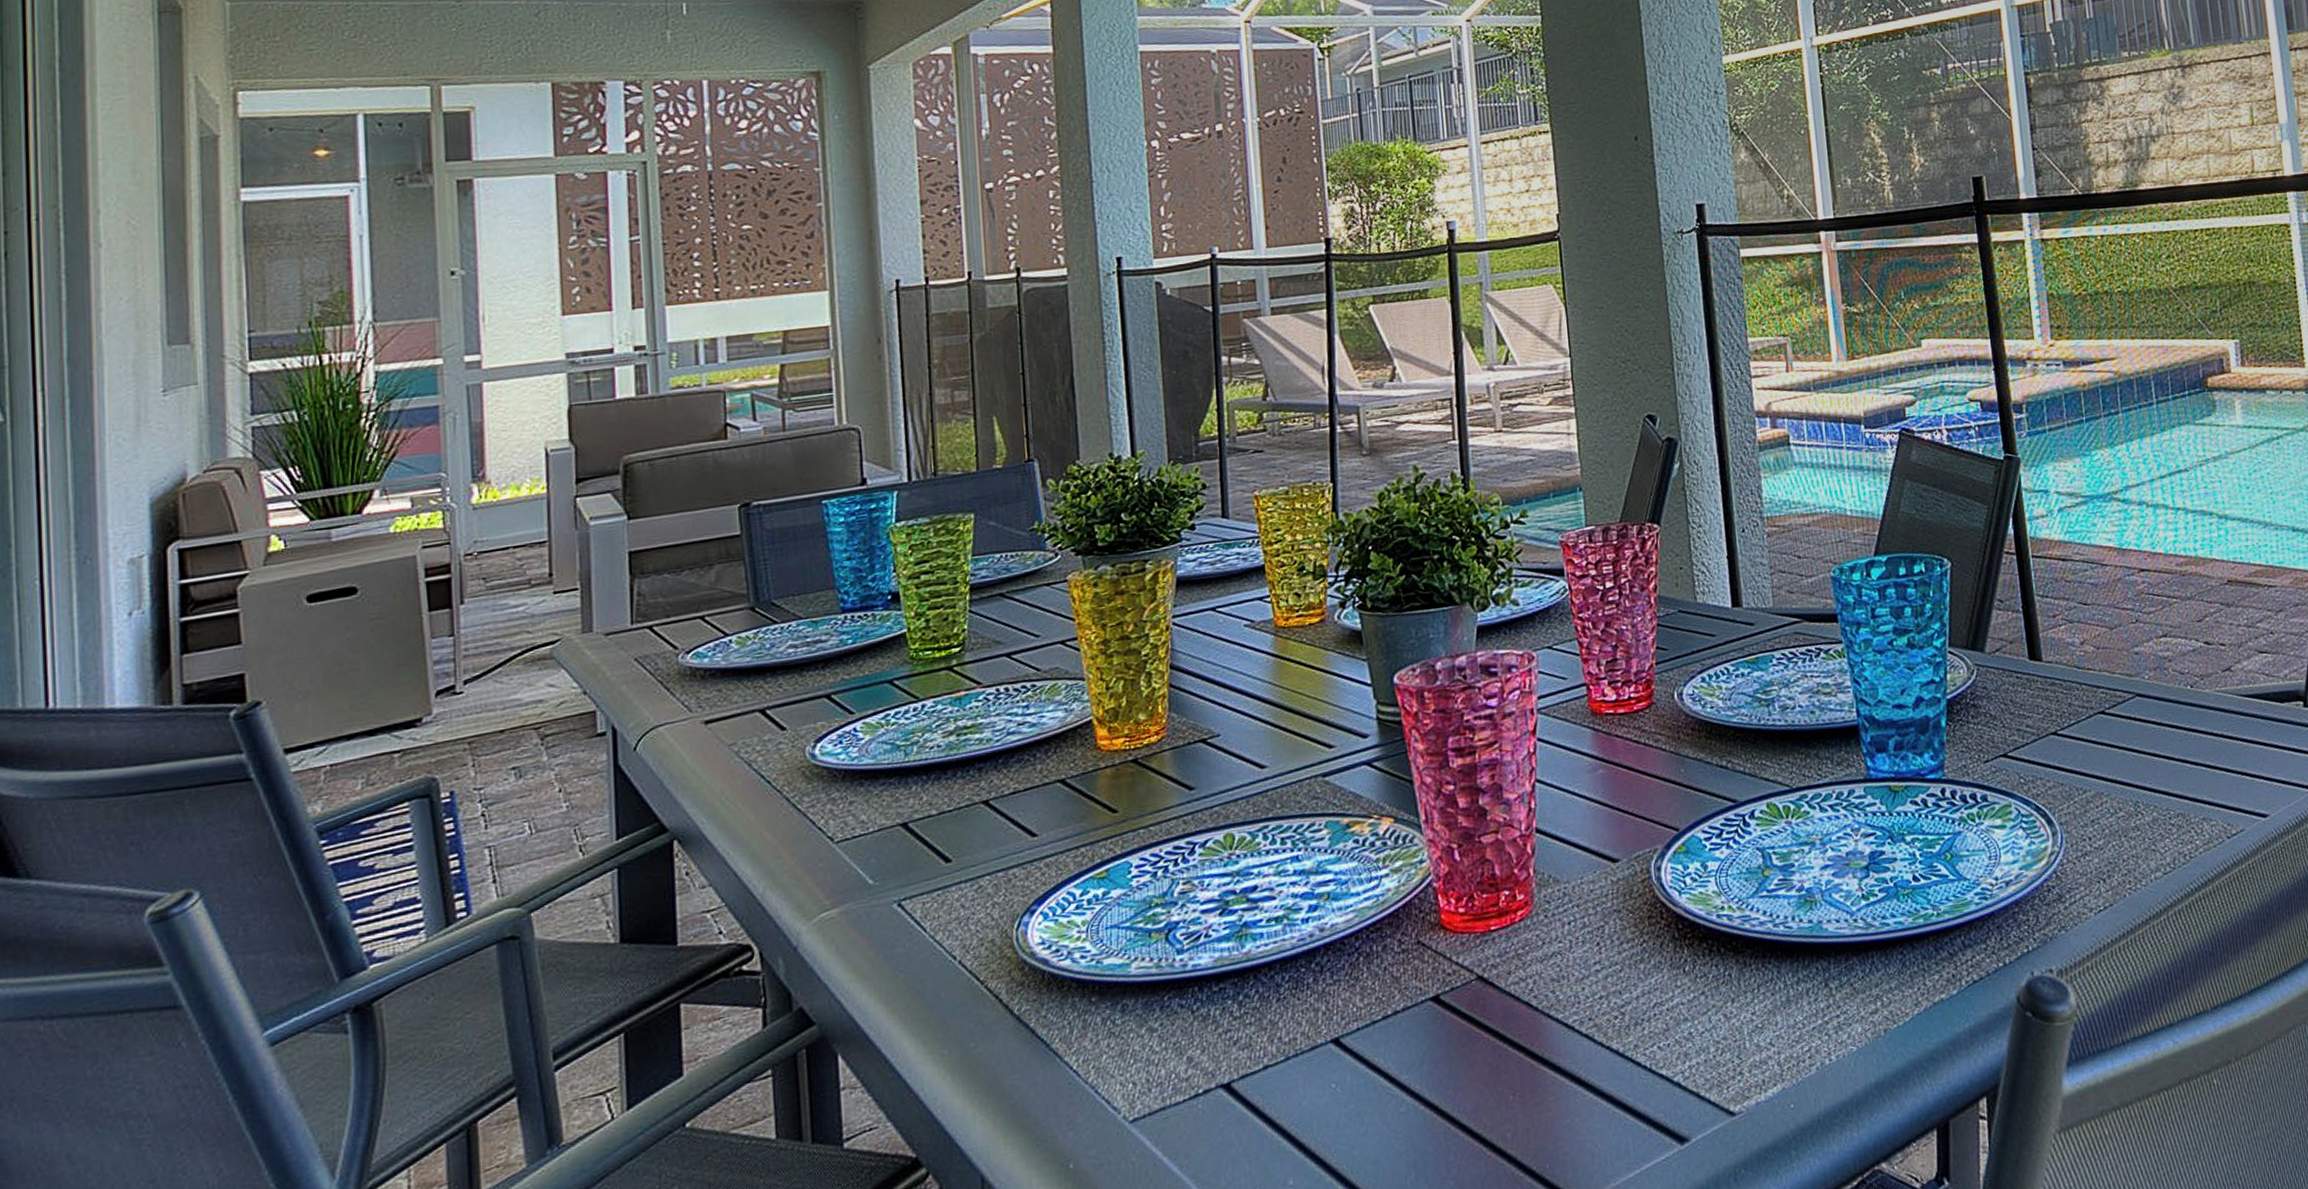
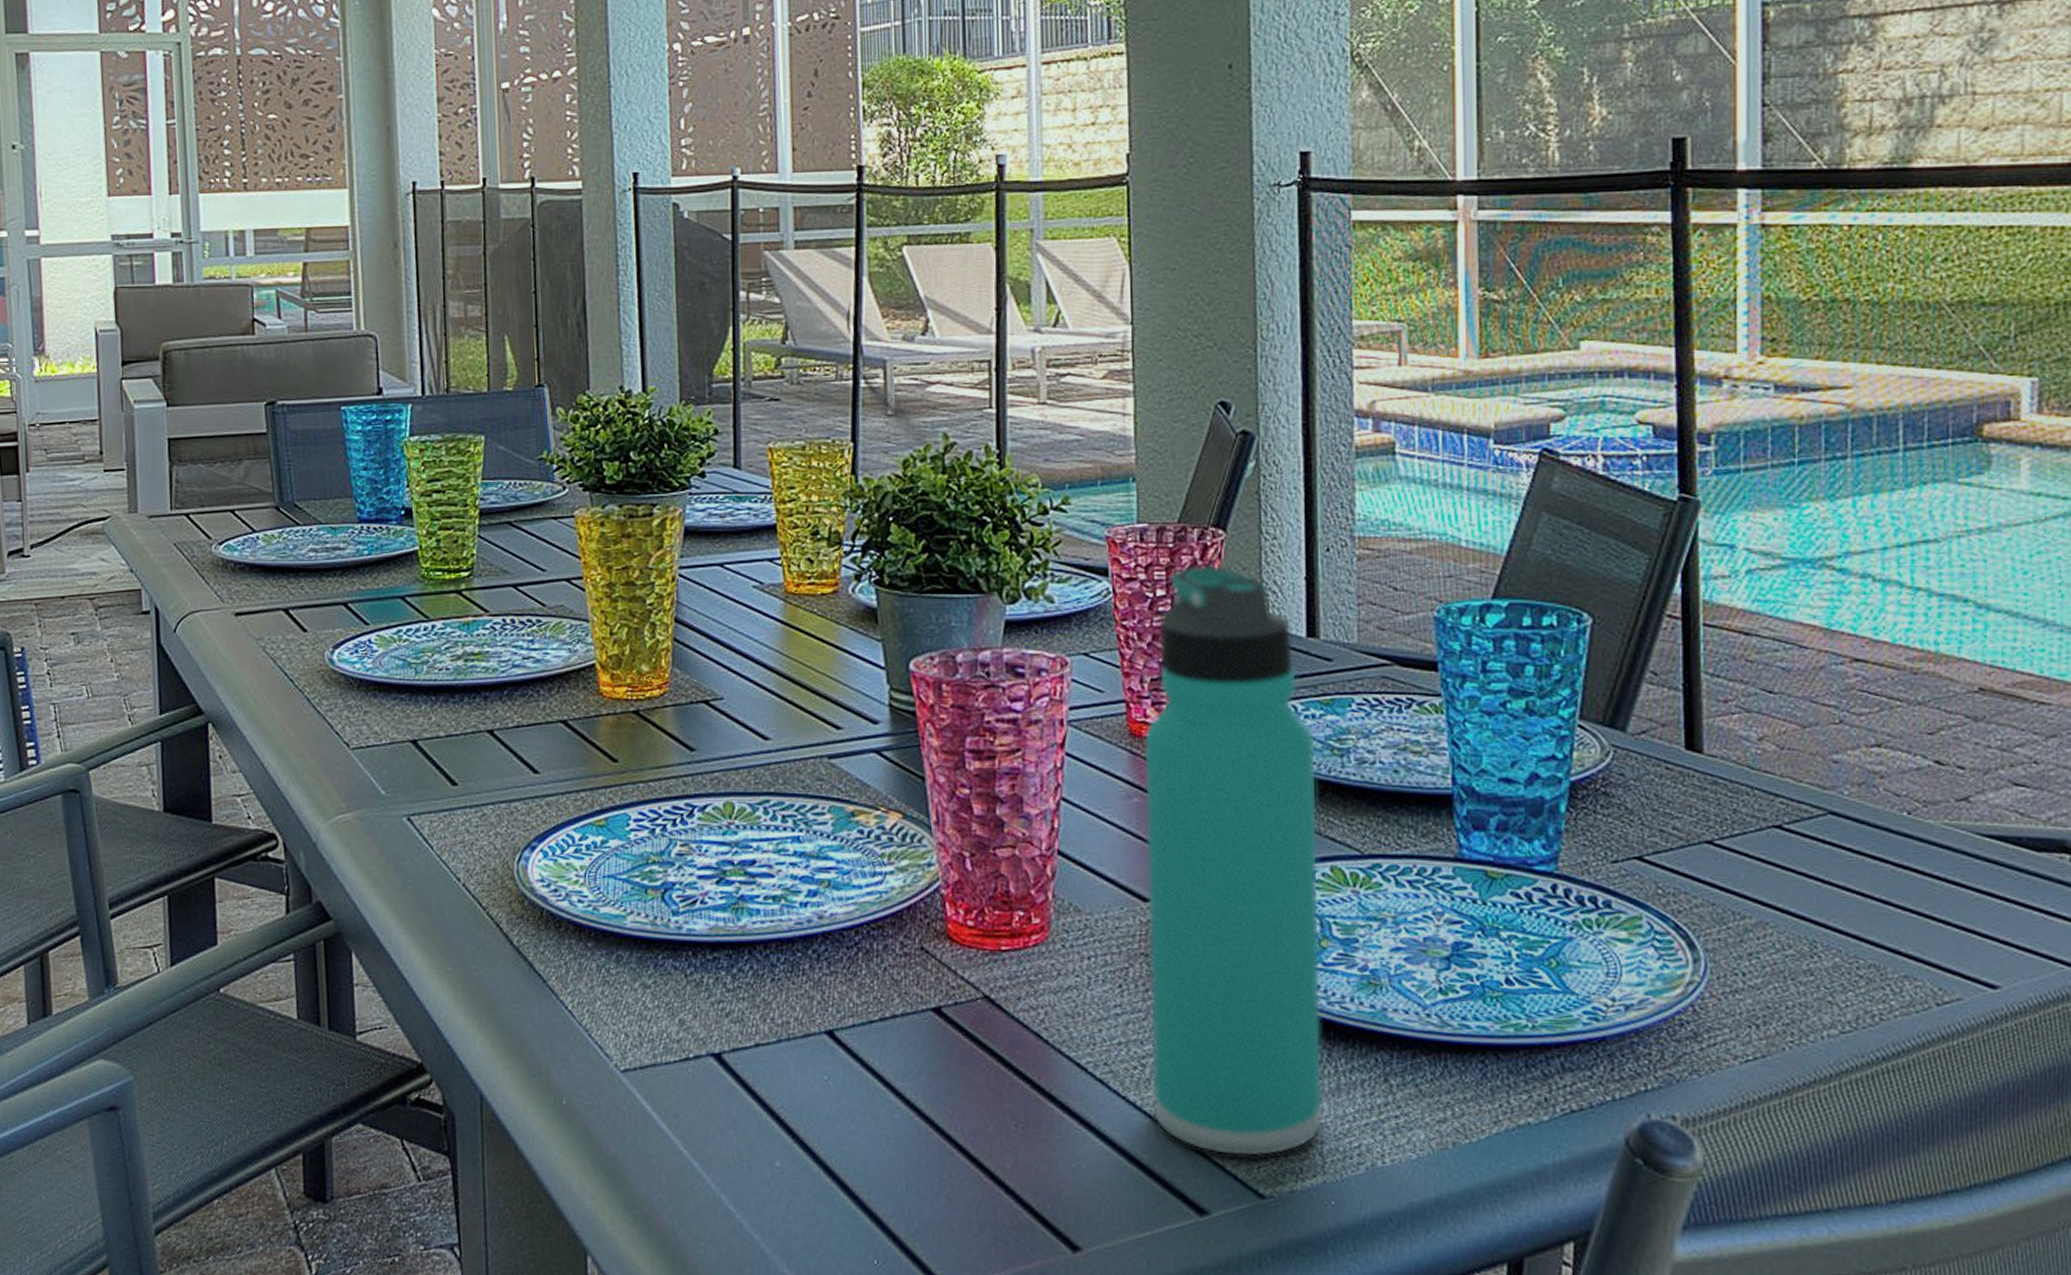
thermos bottle: none [1604,554,1779,1083] -> present [1144,564,1323,1157]

